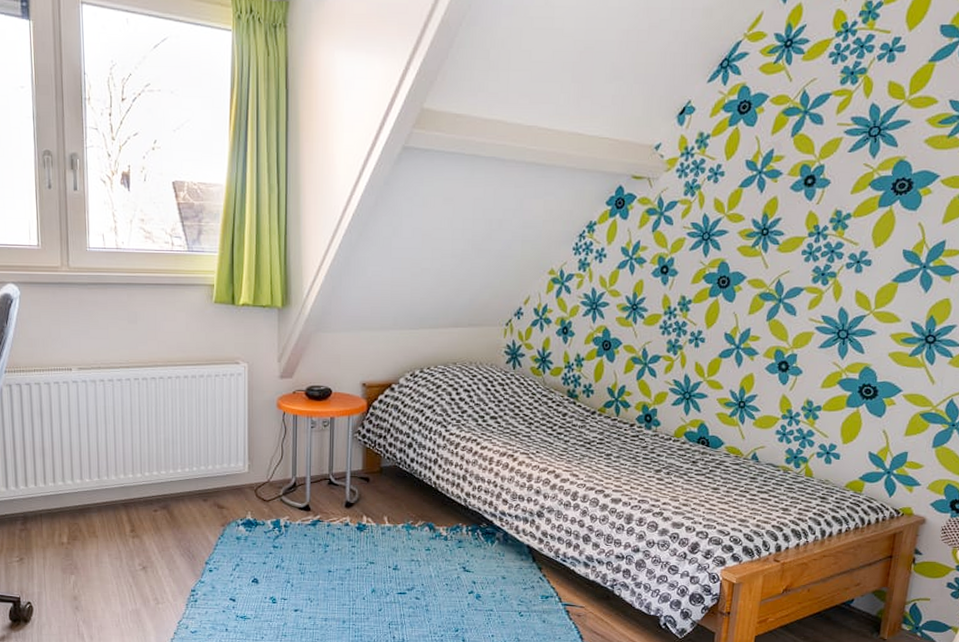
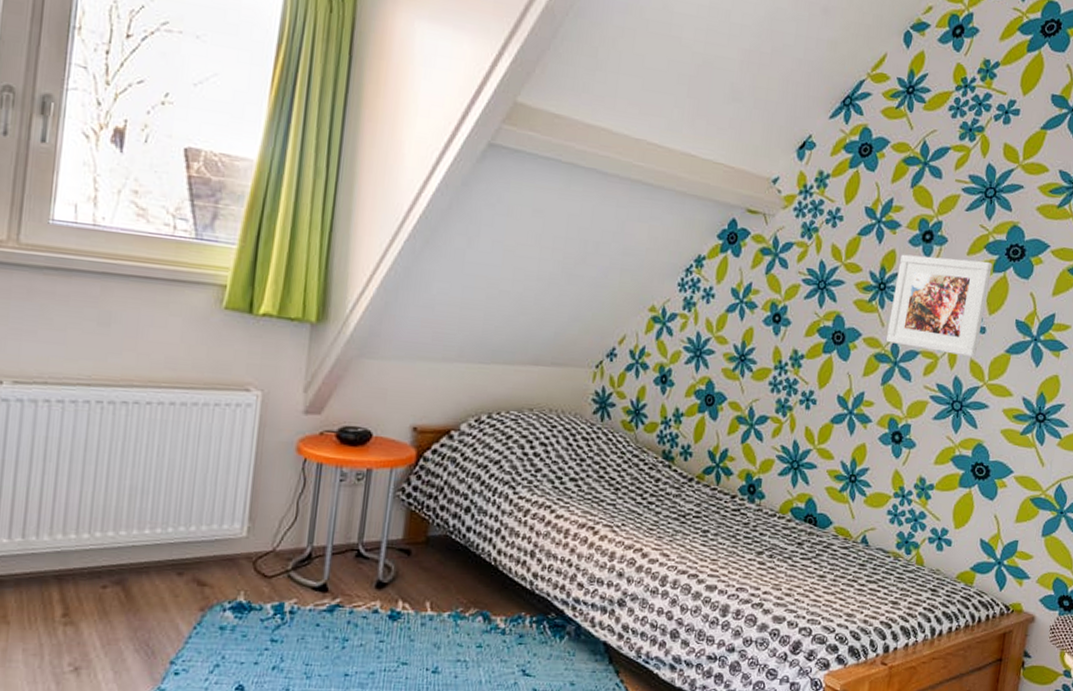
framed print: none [769,197,878,289] -> present [885,254,993,358]

